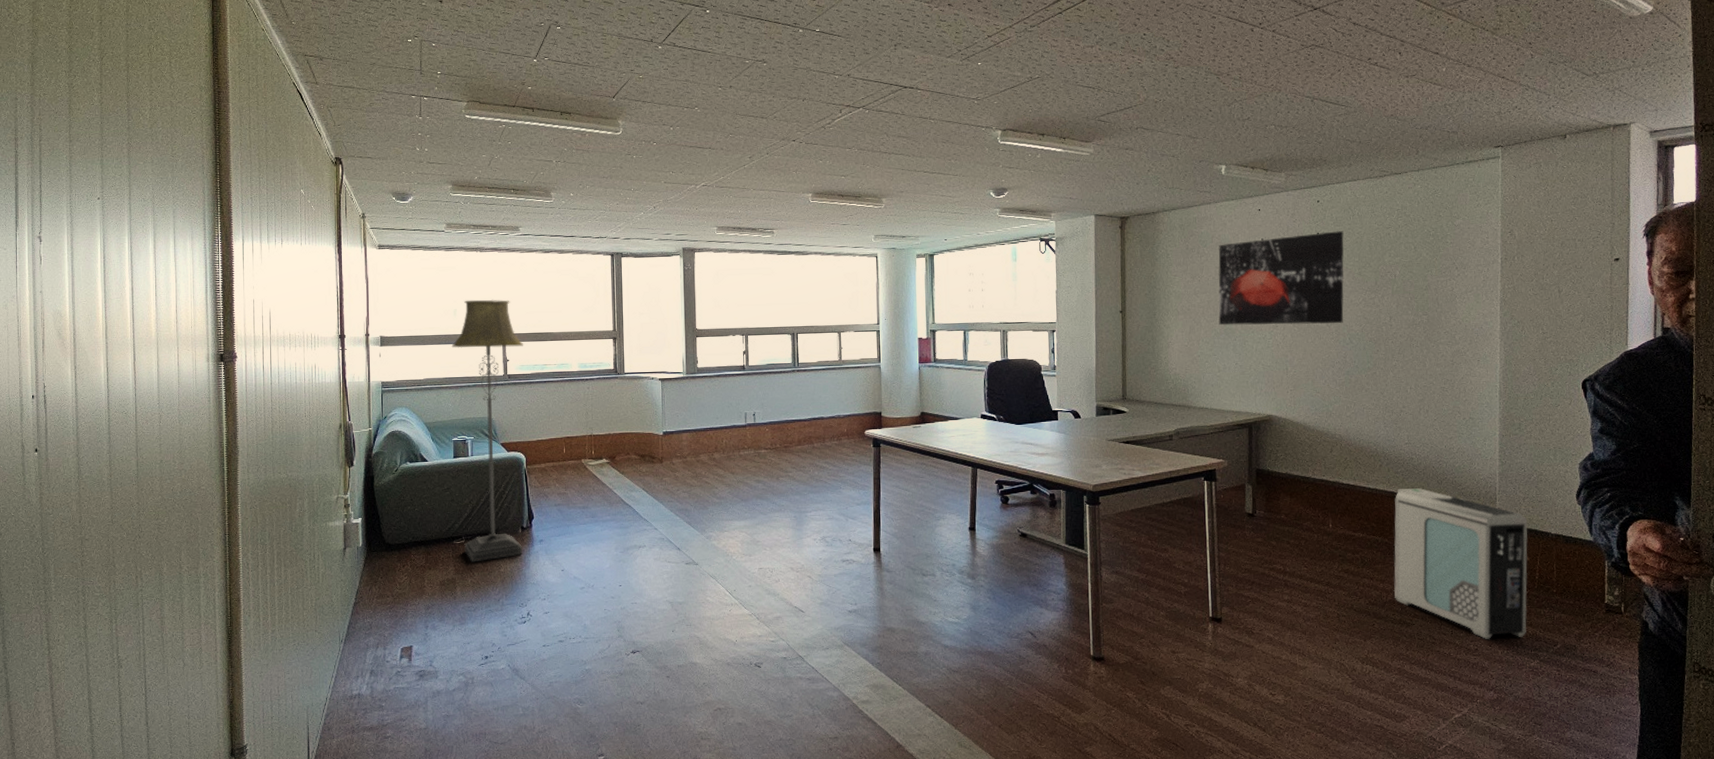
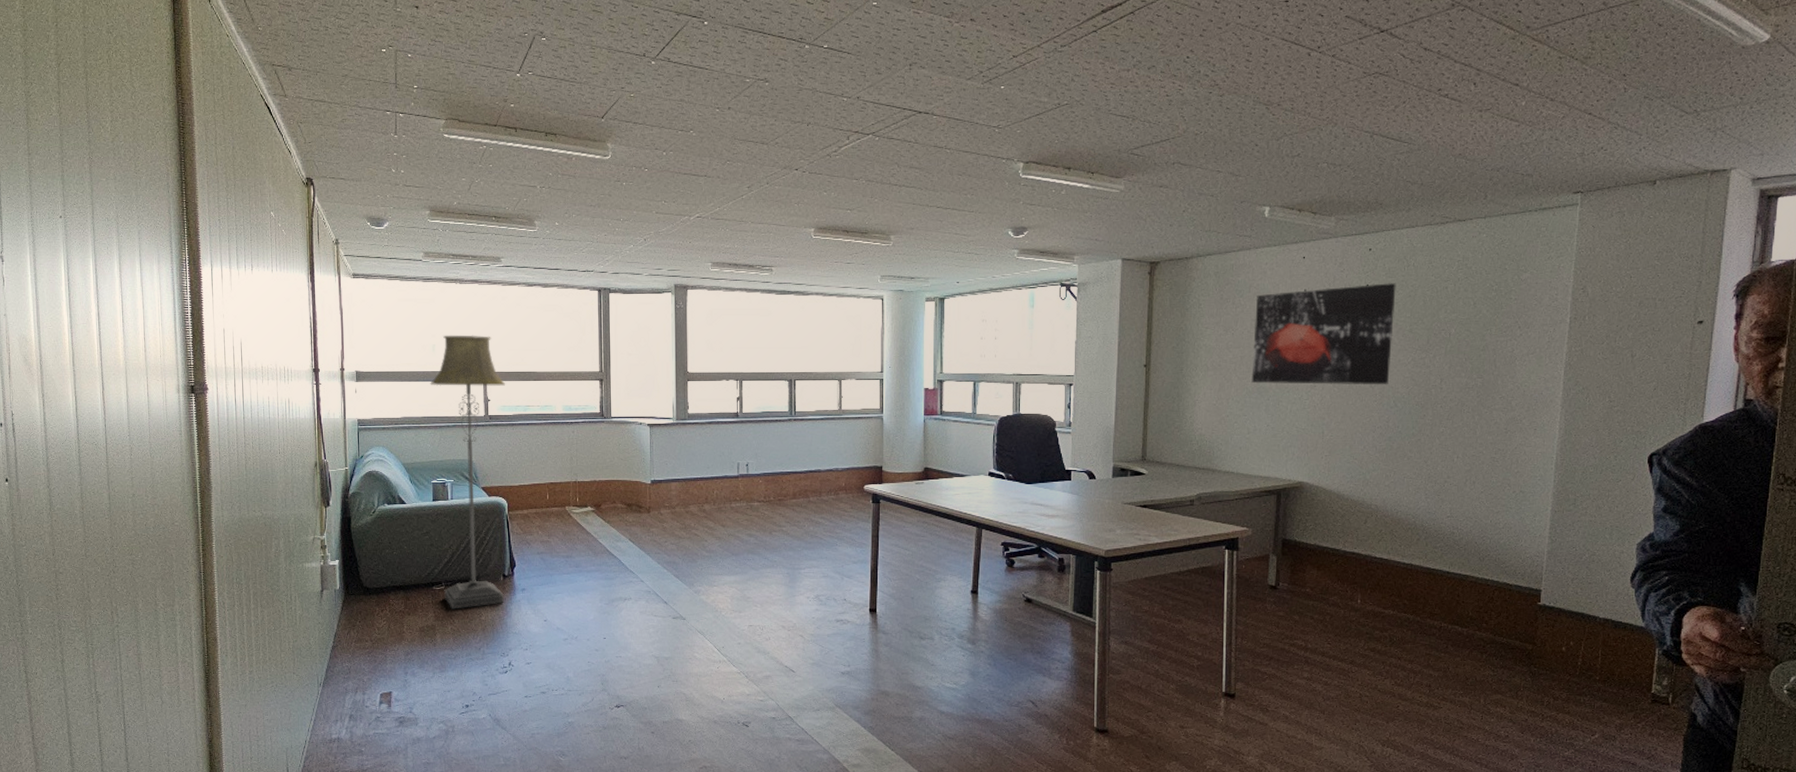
air purifier: present [1393,488,1528,639] -> none [1422,565,1575,726]

